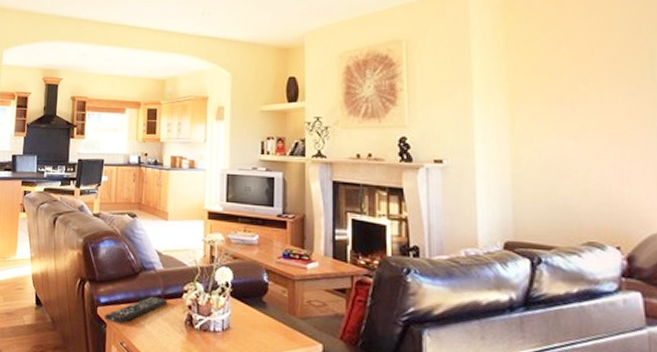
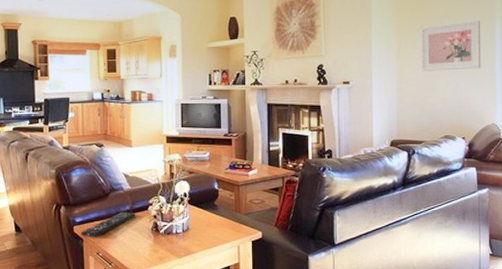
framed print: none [543,88,641,154] -> present [420,20,481,71]

